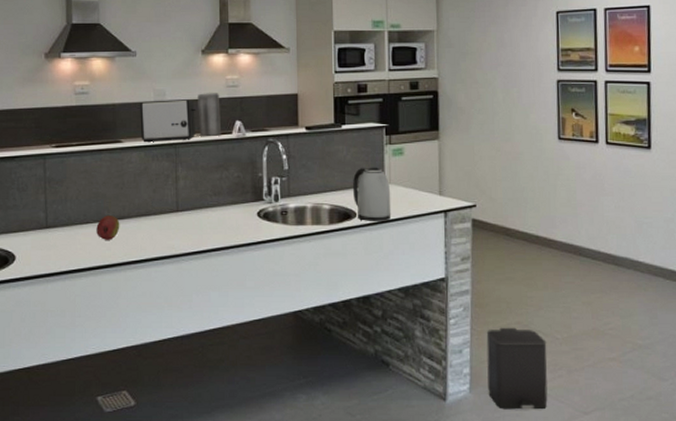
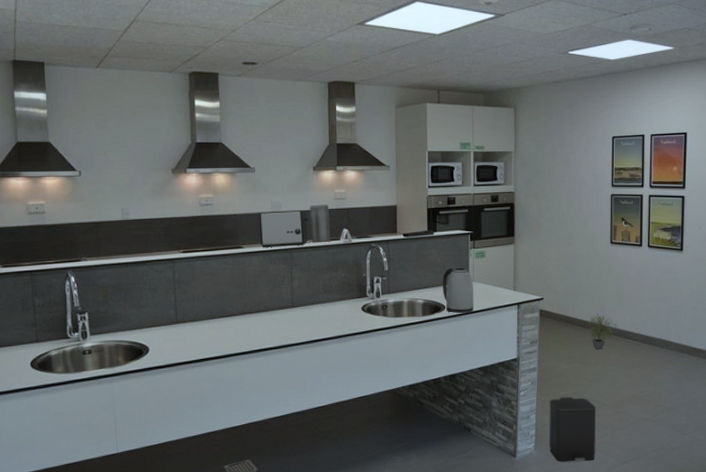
fruit: present [96,216,120,240] -> none [221,312,242,333]
potted plant: none [532,225,571,270] -> present [587,313,618,350]

